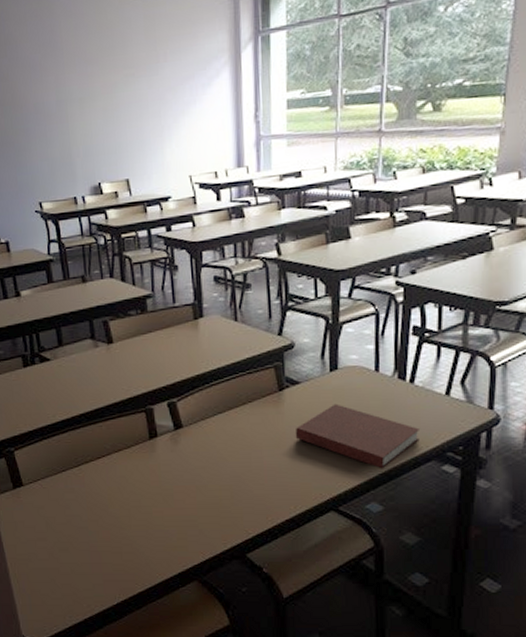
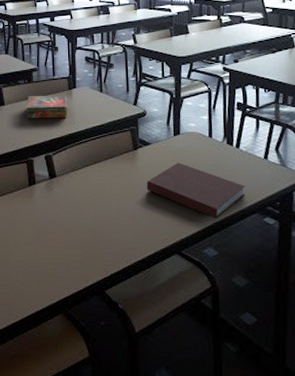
book: none [141,326,194,359] -> present [26,94,68,119]

